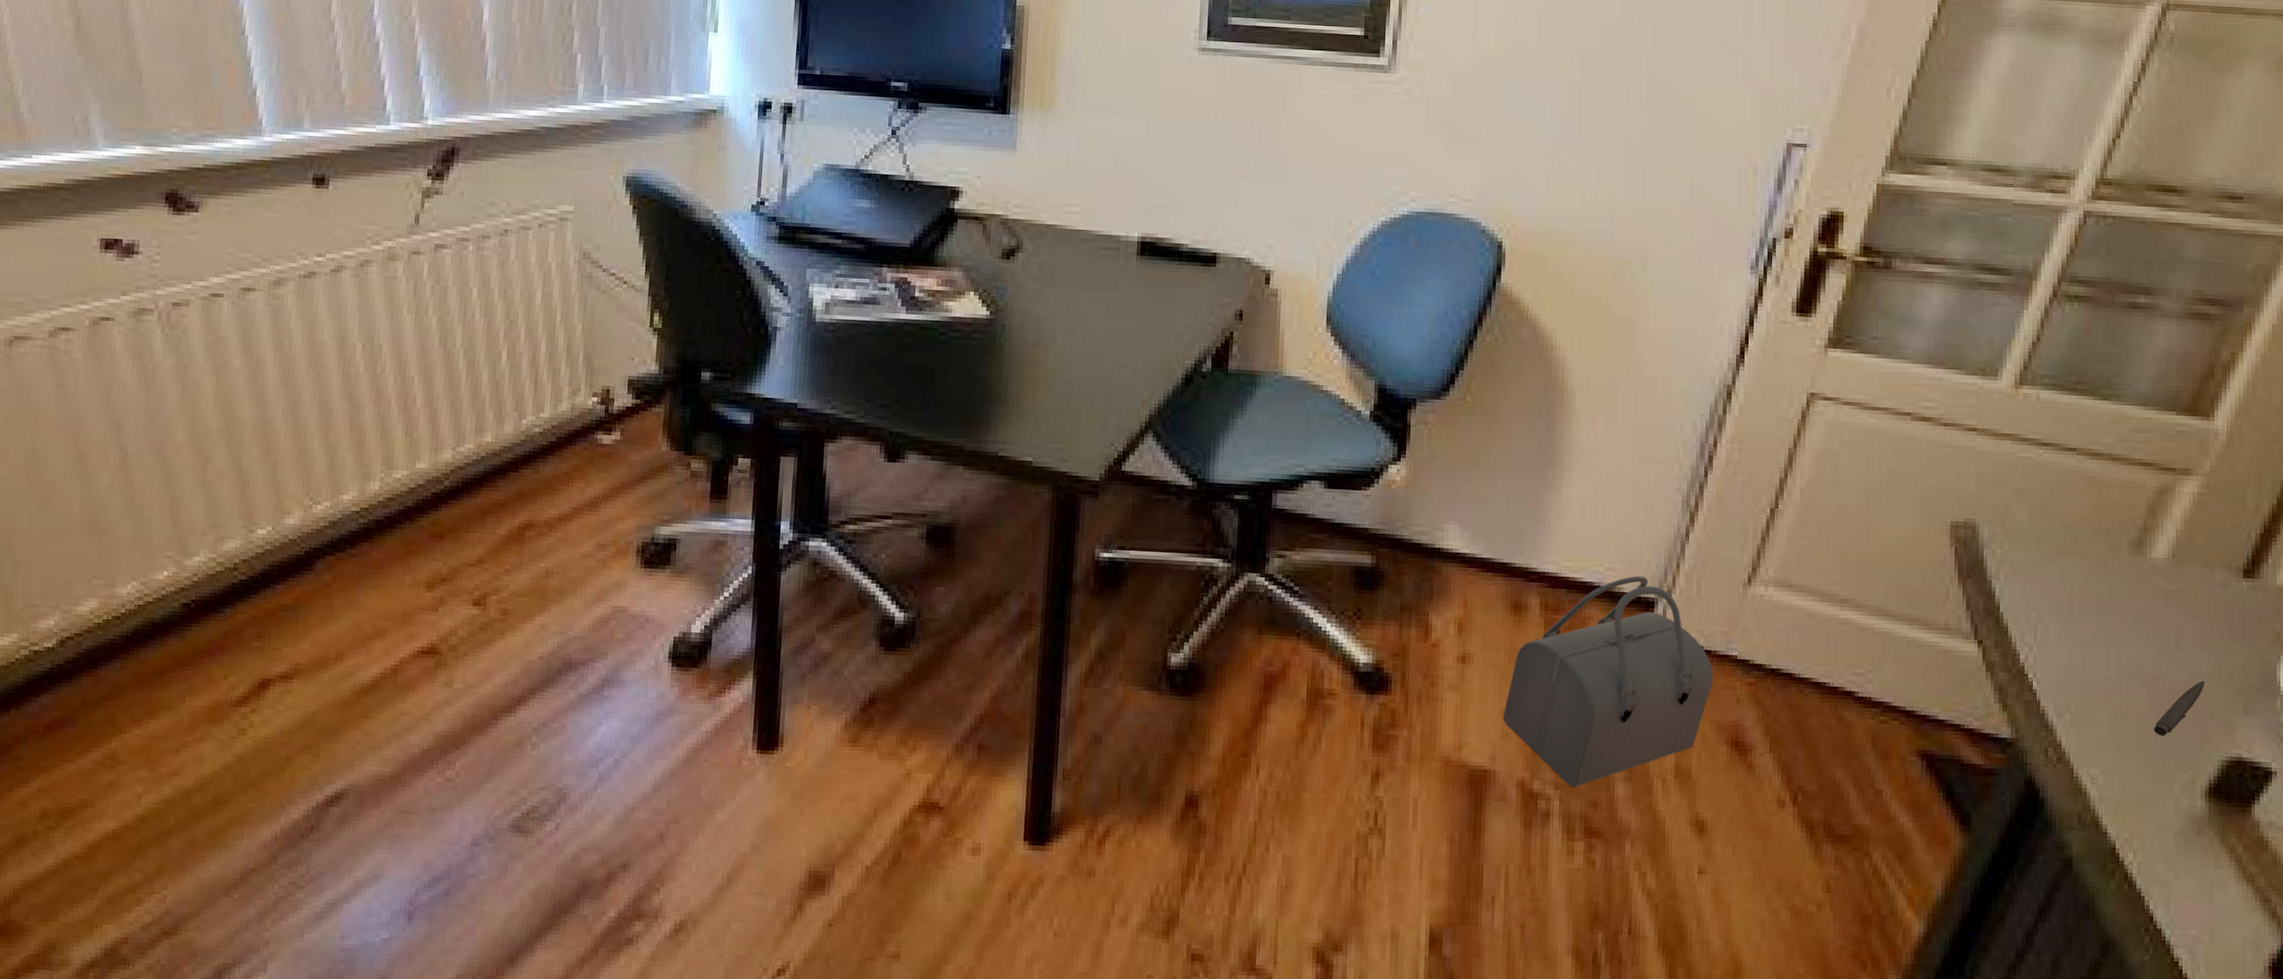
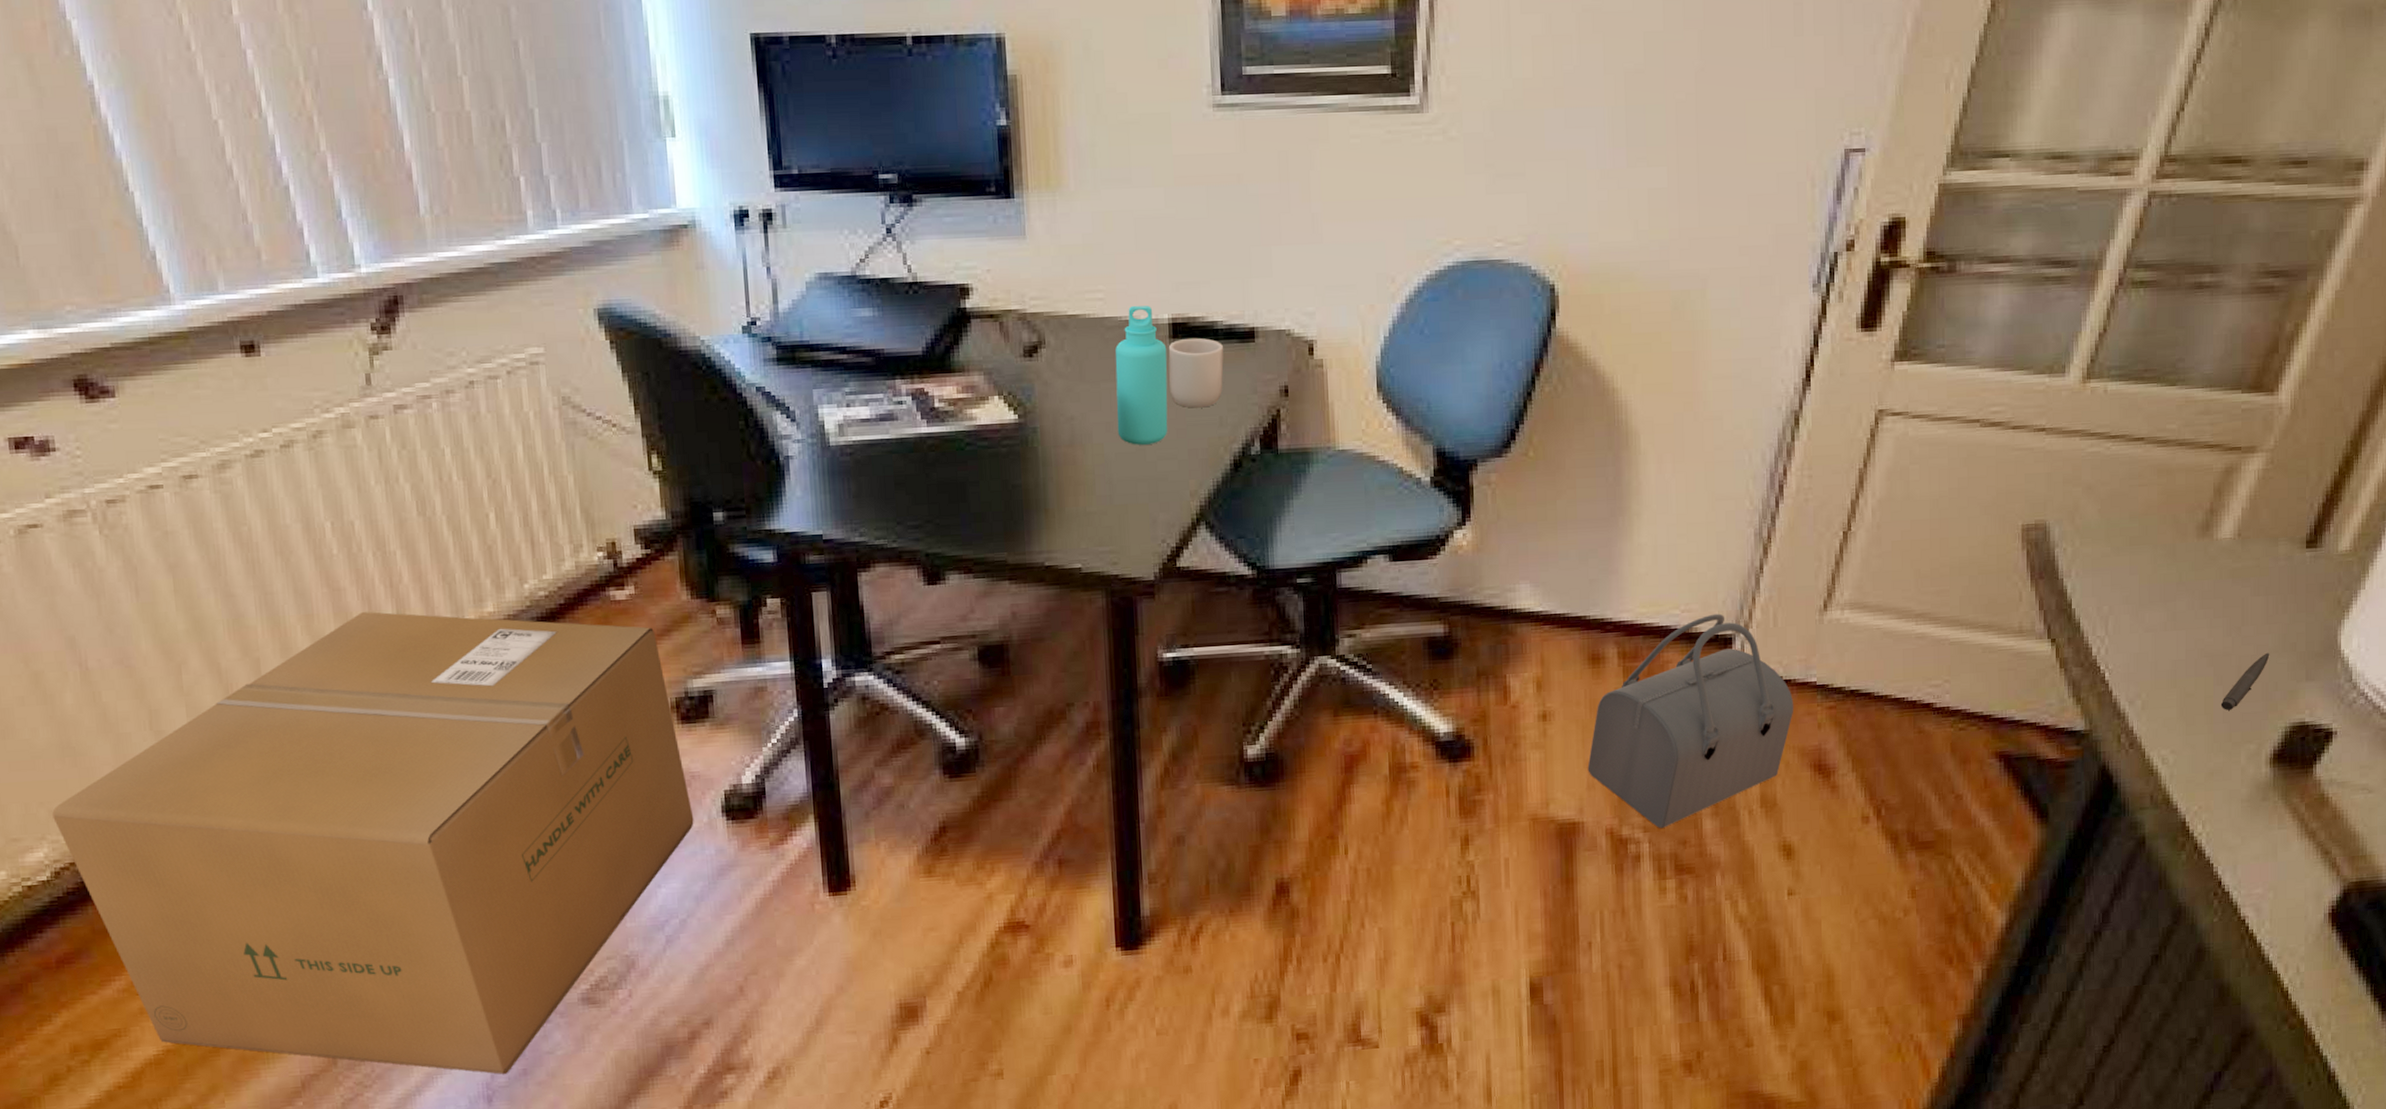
box: none [69,429,642,892] -> present [52,612,694,1074]
water bottle: none [1080,222,1134,352] -> present [1115,306,1168,445]
mug: none [1132,257,1187,323] -> present [1168,338,1224,408]

